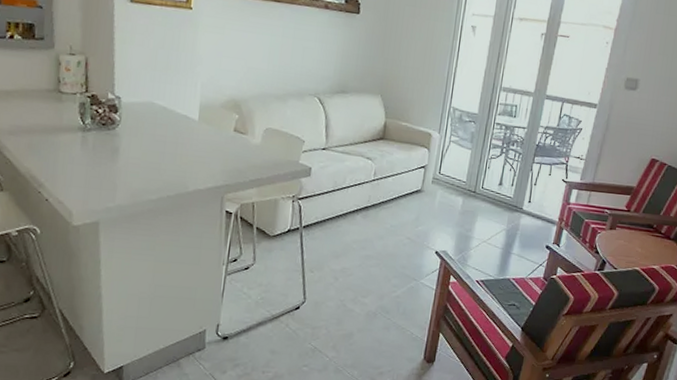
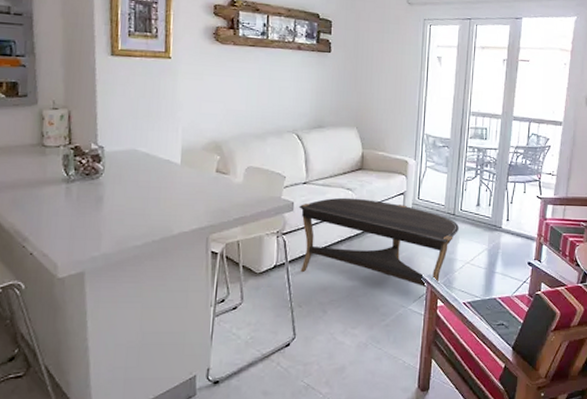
coffee table: none [314,166,480,263] -> present [299,197,460,288]

